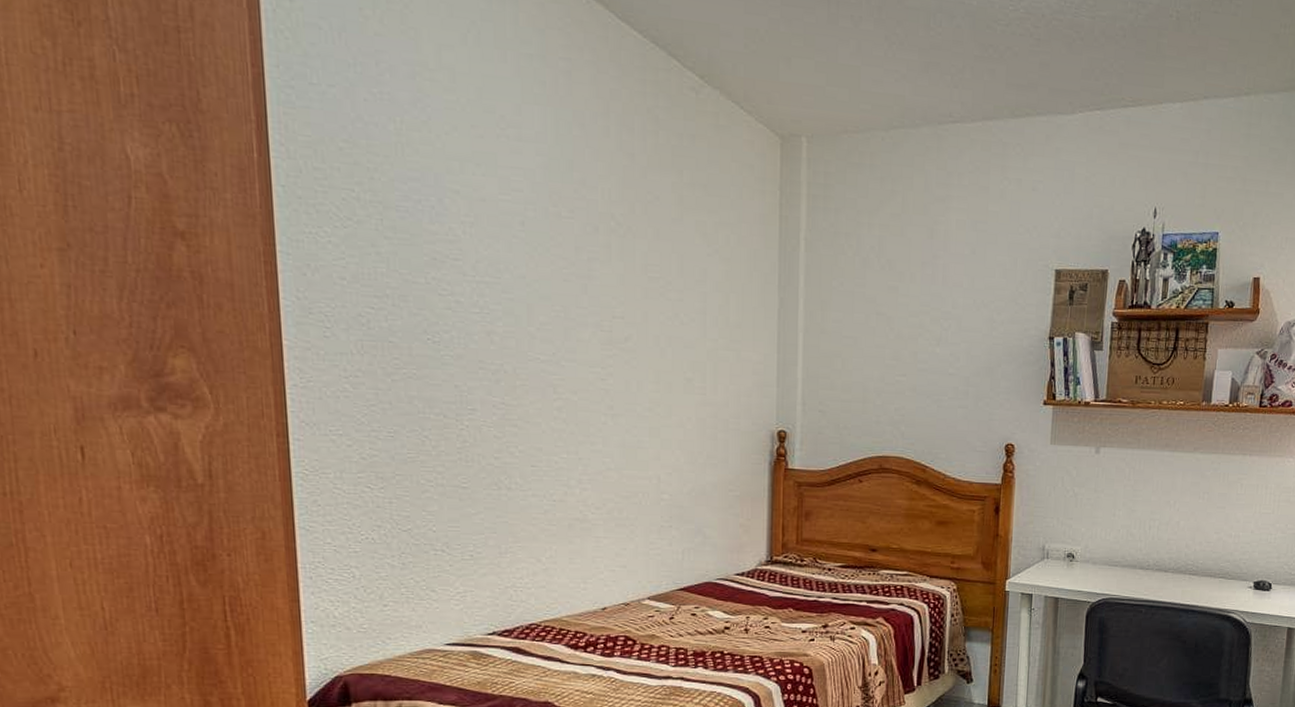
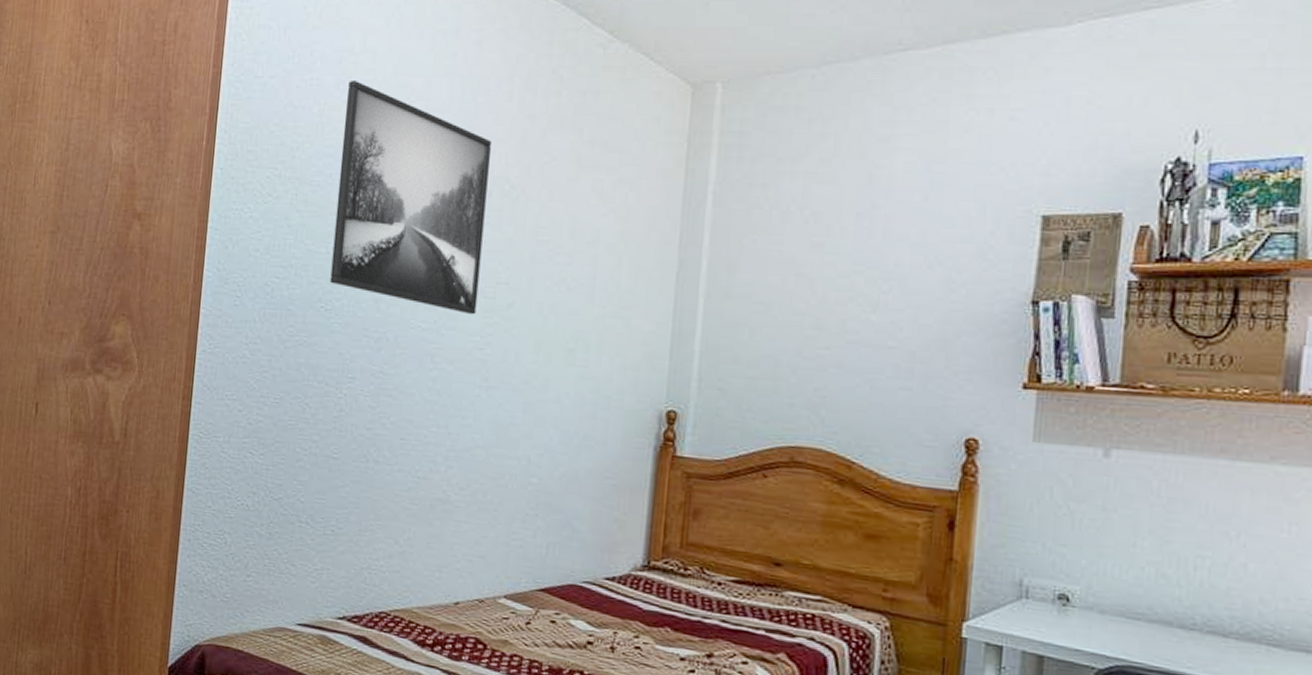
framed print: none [426,98,595,347] -> present [330,79,491,315]

